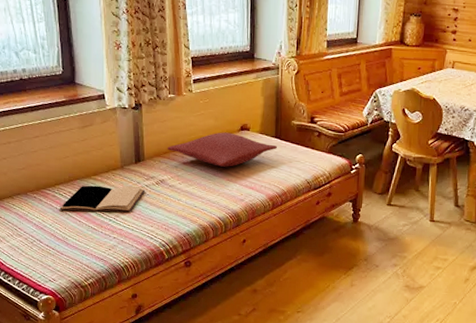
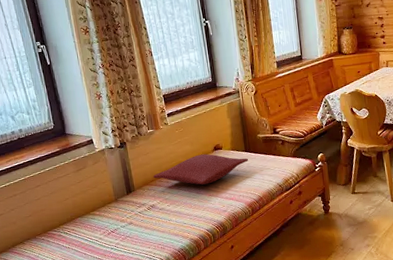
book: present [59,185,145,212] -> none [66,213,139,247]

